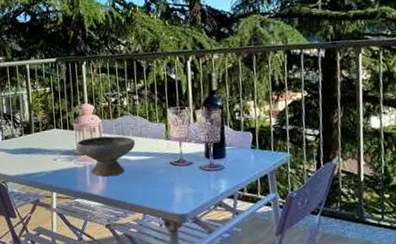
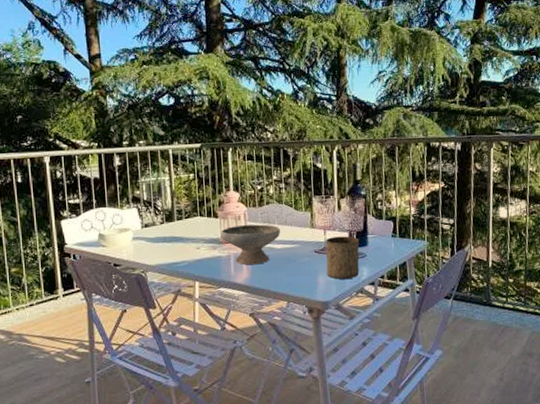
cup: none [181,147,217,193] -> present [326,236,360,280]

